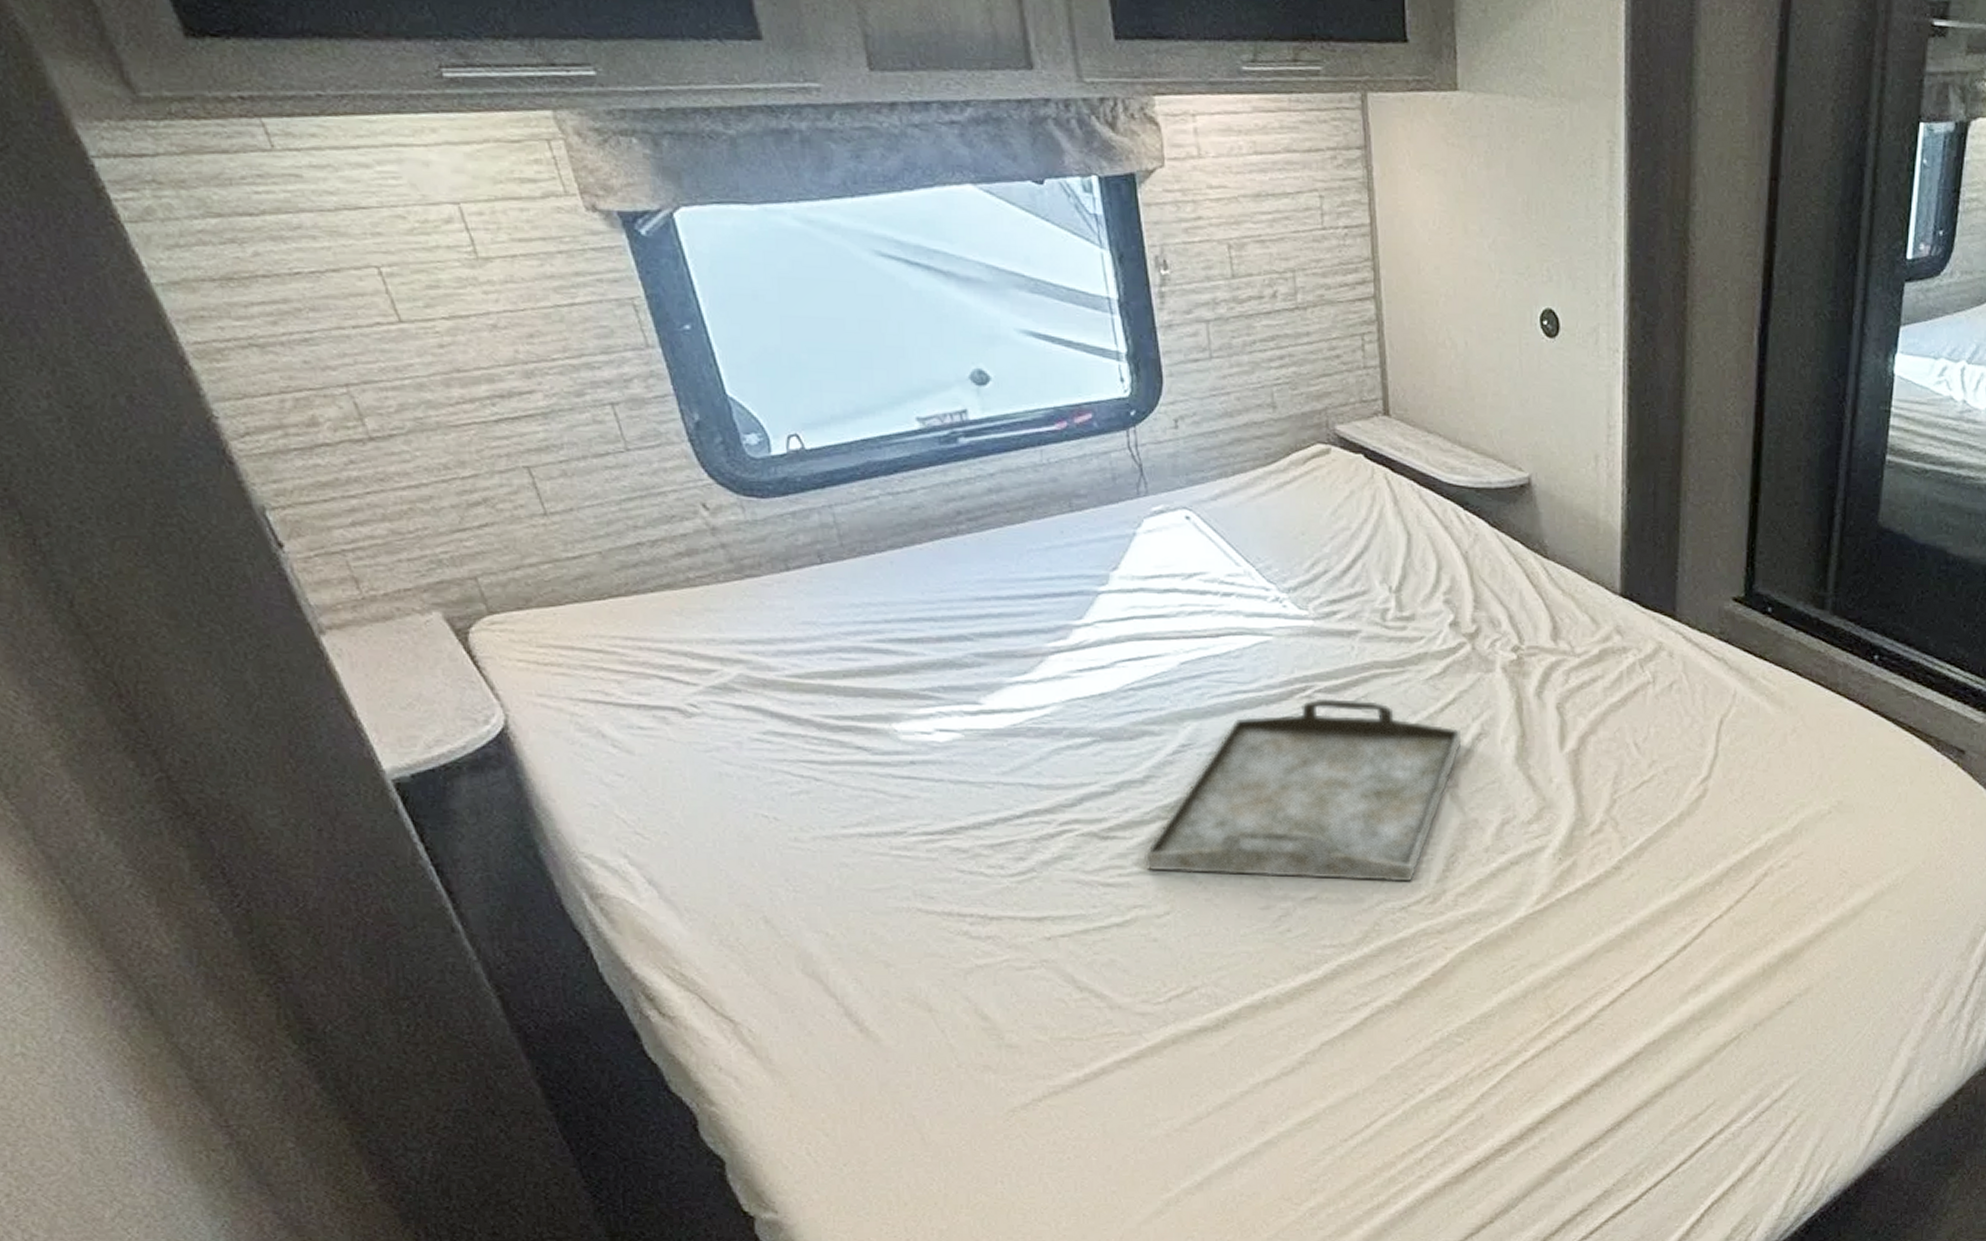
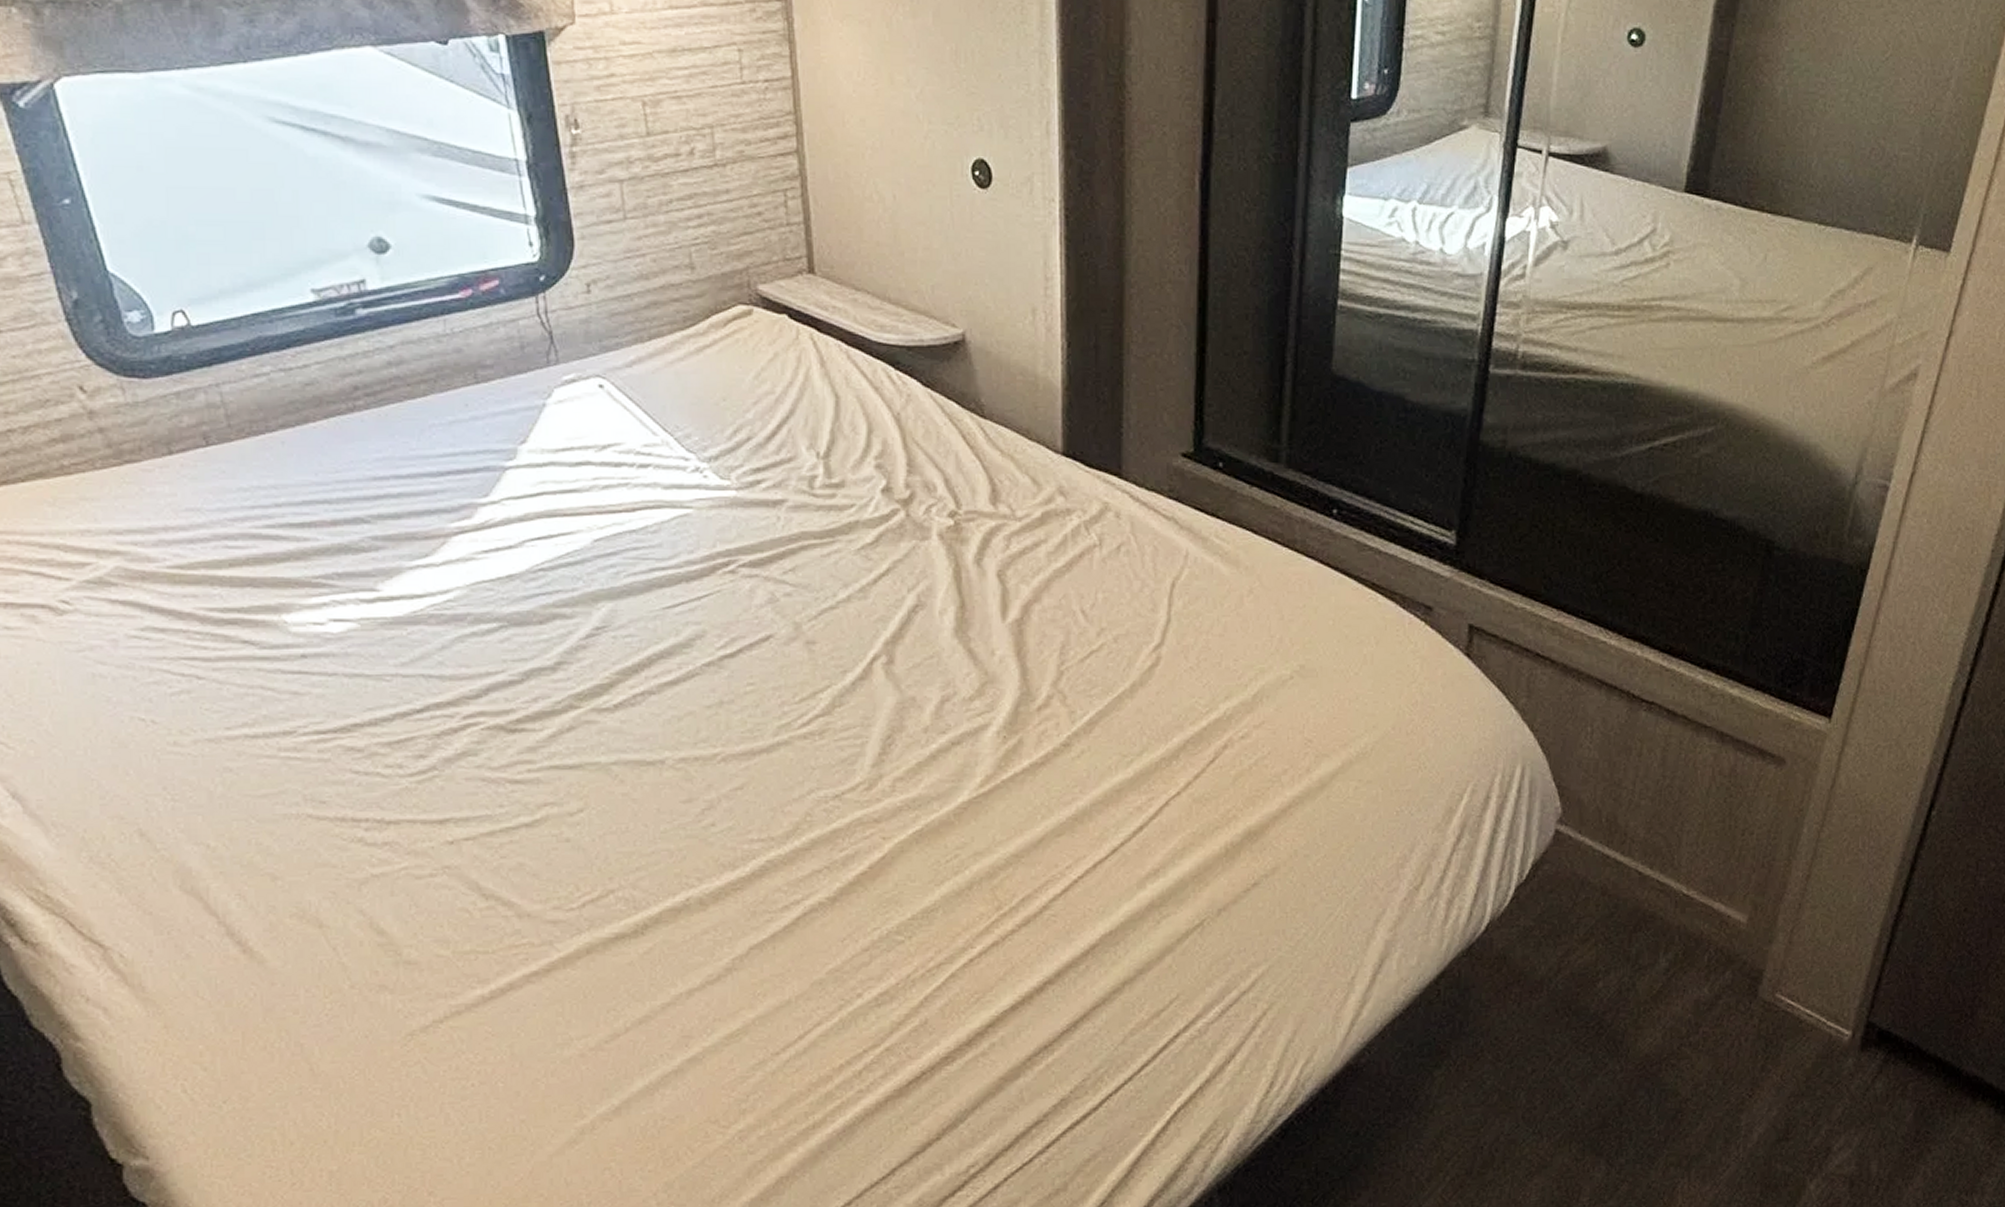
serving tray: present [1143,698,1462,882] -> none [554,573,897,768]

